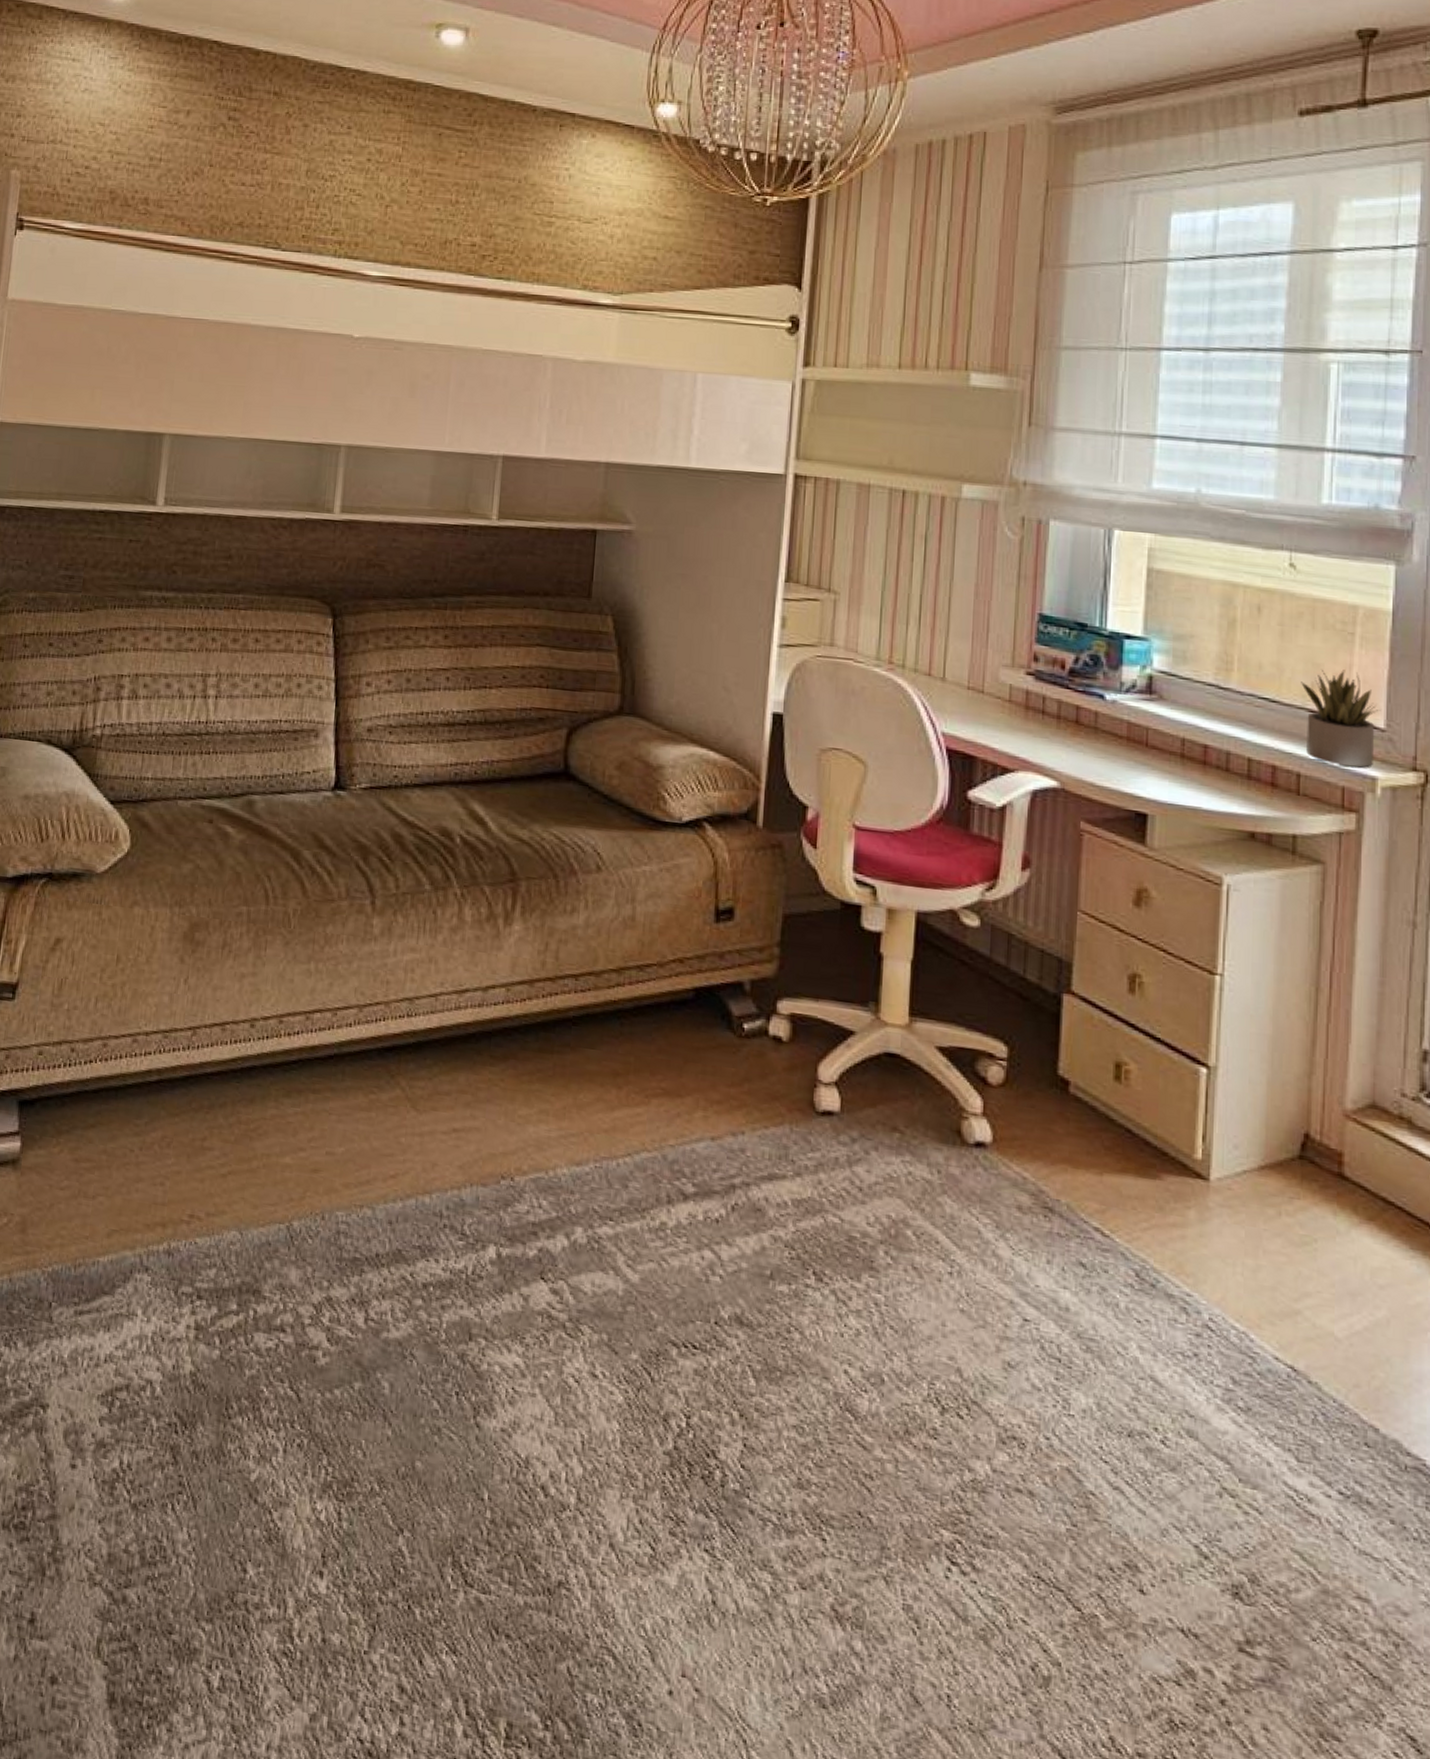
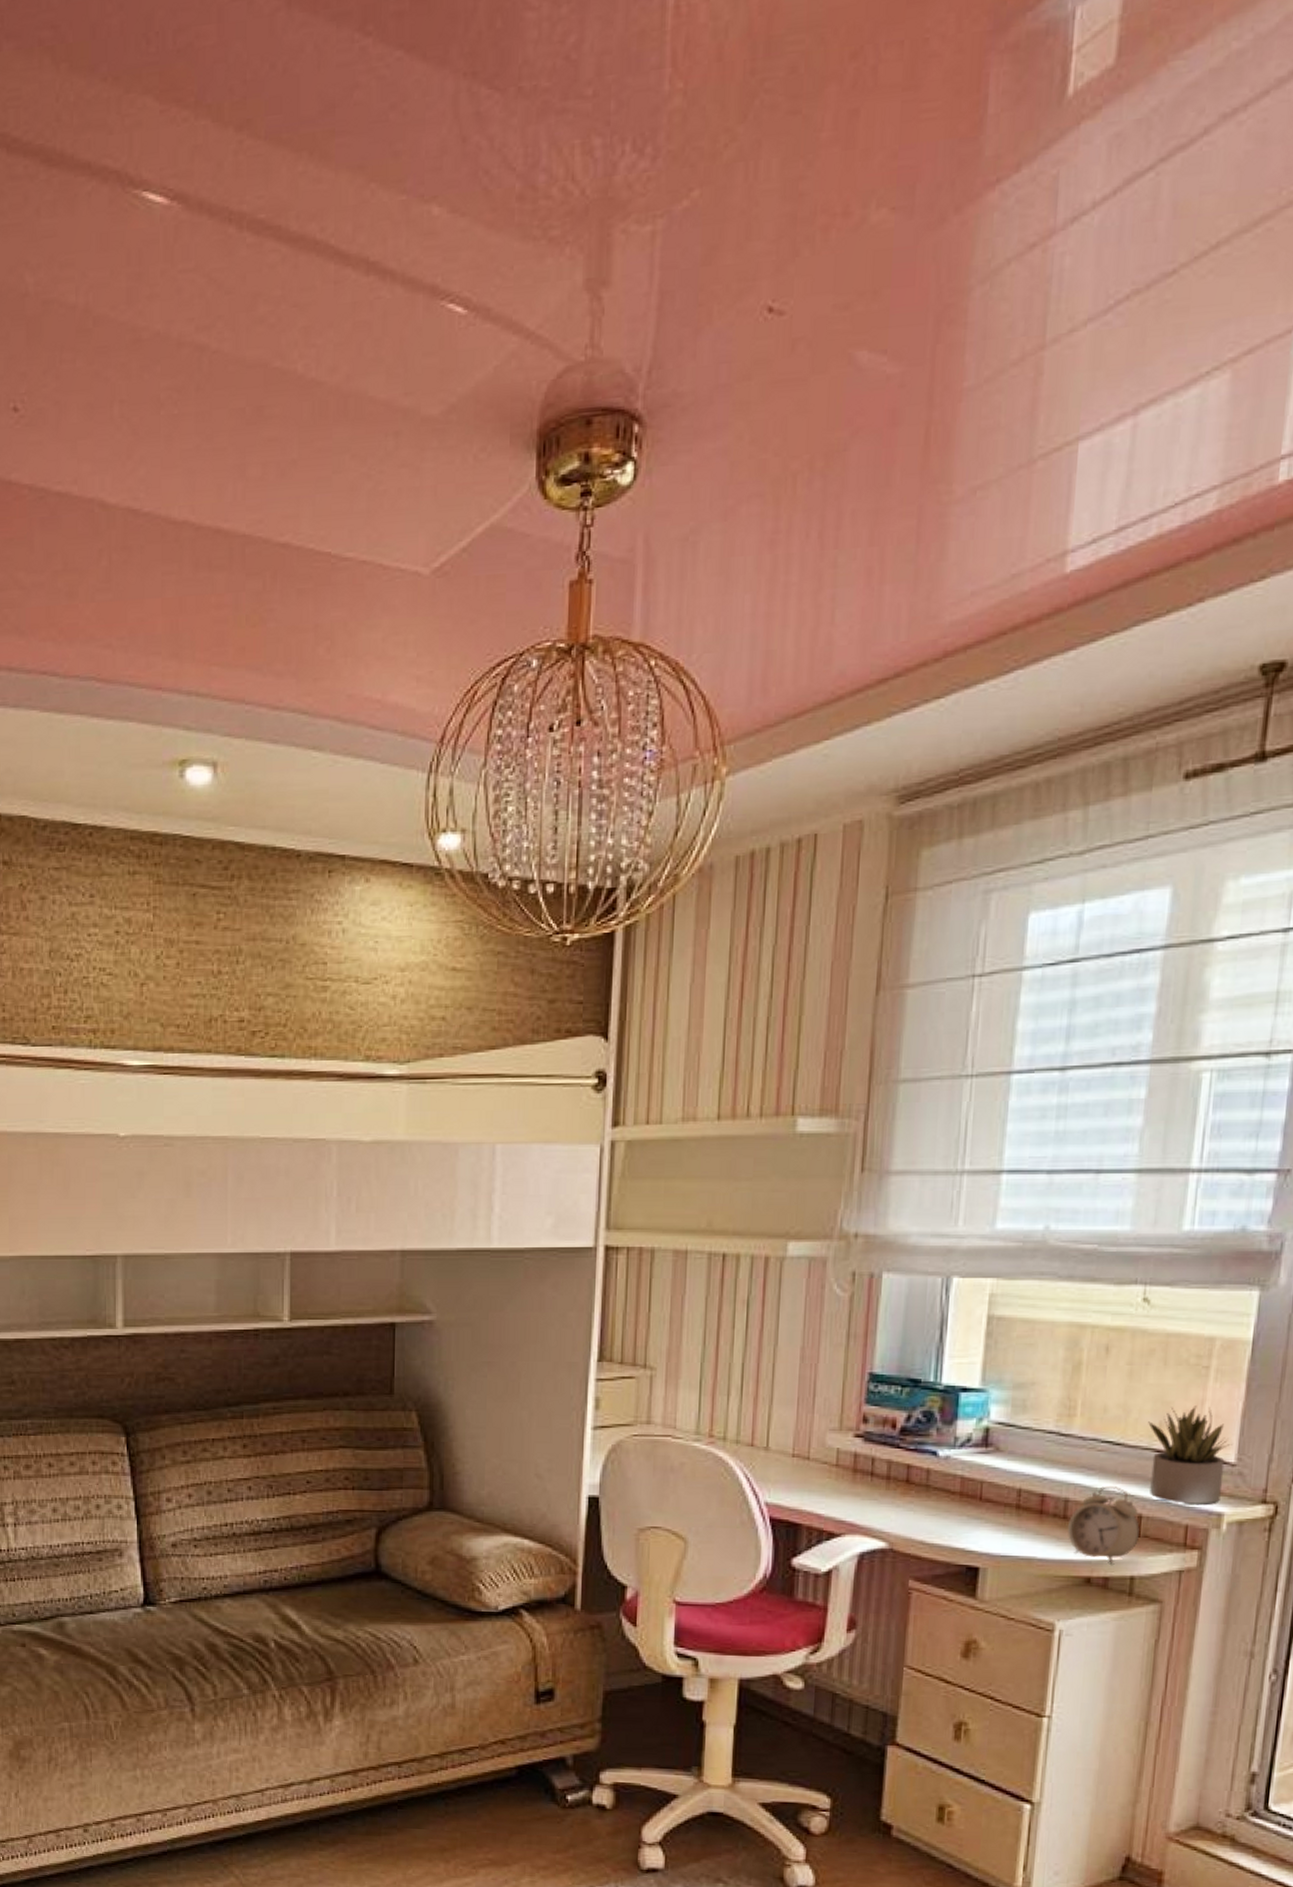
alarm clock: none [1230,742,1299,820] -> present [1067,1486,1140,1563]

